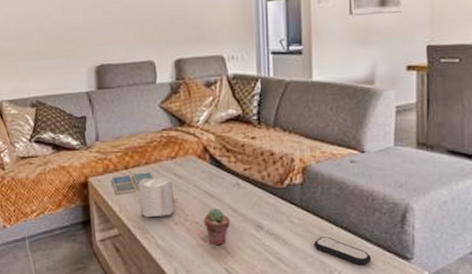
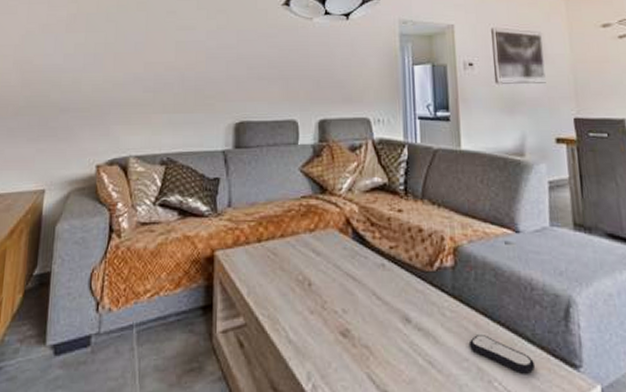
drink coaster: present [111,172,154,195] -> none [241,246,290,274]
candle: present [139,176,174,218] -> none [272,252,310,304]
potted succulent: present [203,207,230,246] -> none [343,293,374,343]

